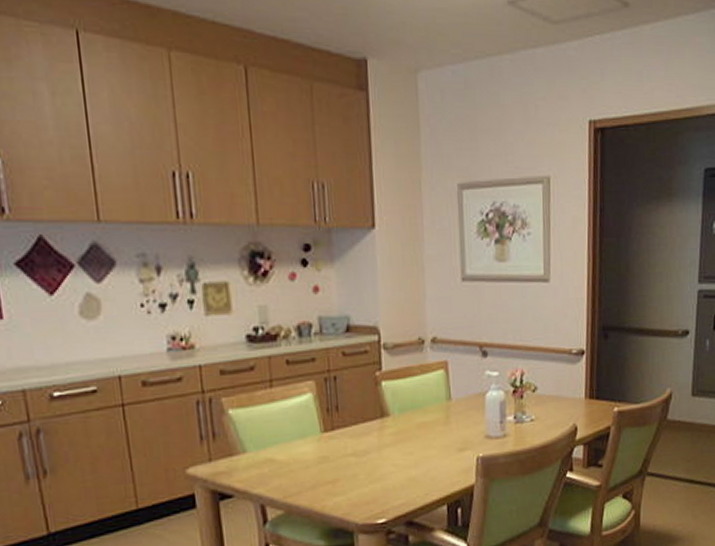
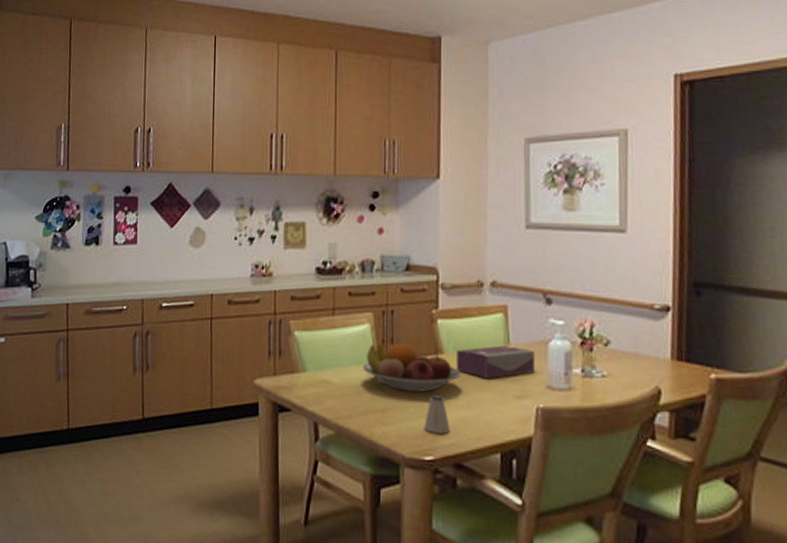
fruit bowl: none [308,409,408,459] -> present [363,343,462,392]
saltshaker: none [375,457,400,496] -> present [424,394,450,434]
tissue box: none [401,401,475,436] -> present [455,345,536,379]

